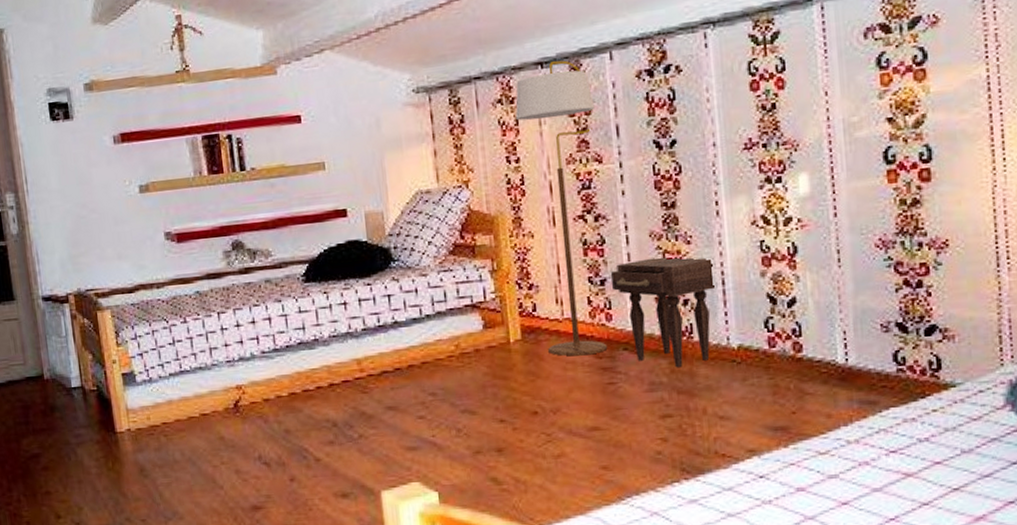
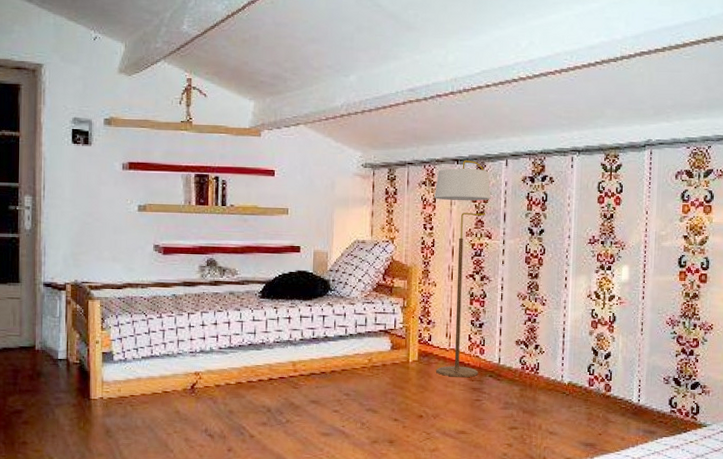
nightstand: present [611,257,718,368] -> none [487,312,560,394]

